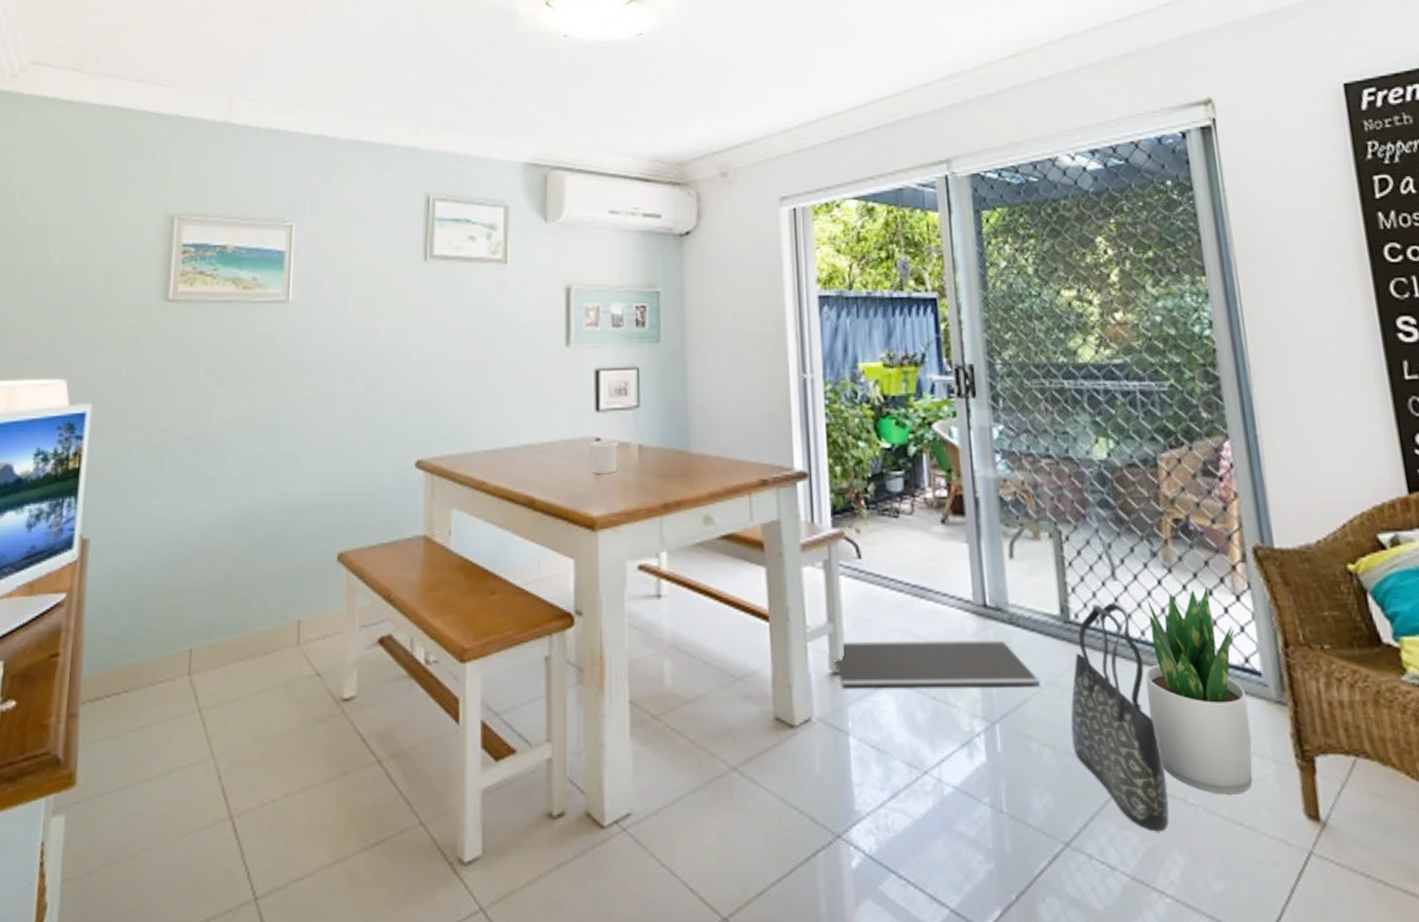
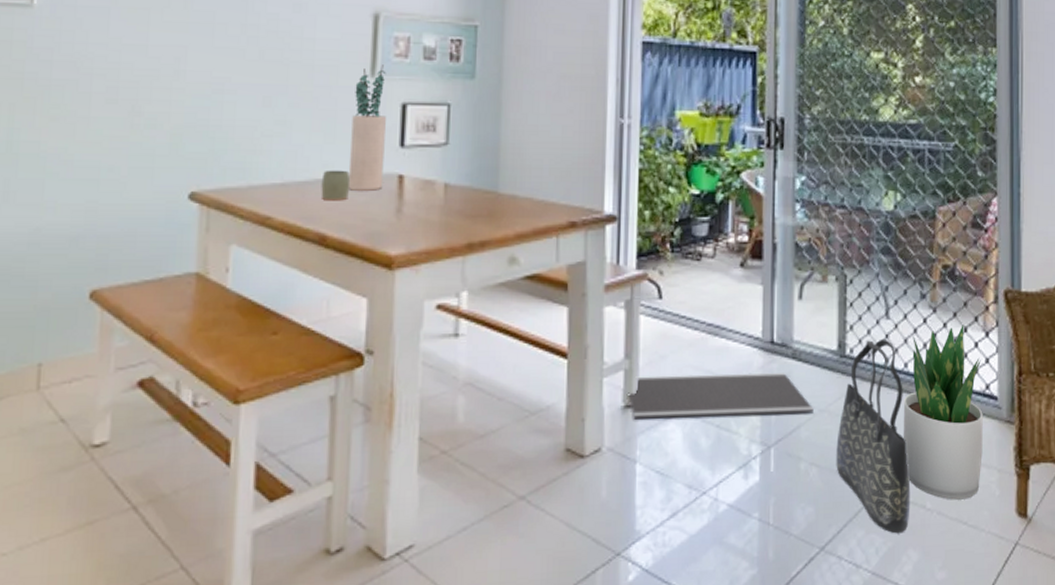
mug: none [527,435,553,465] -> present [321,170,351,201]
vase: none [551,334,582,456] -> present [348,65,386,192]
mug: present [589,440,618,475] -> none [390,178,422,213]

